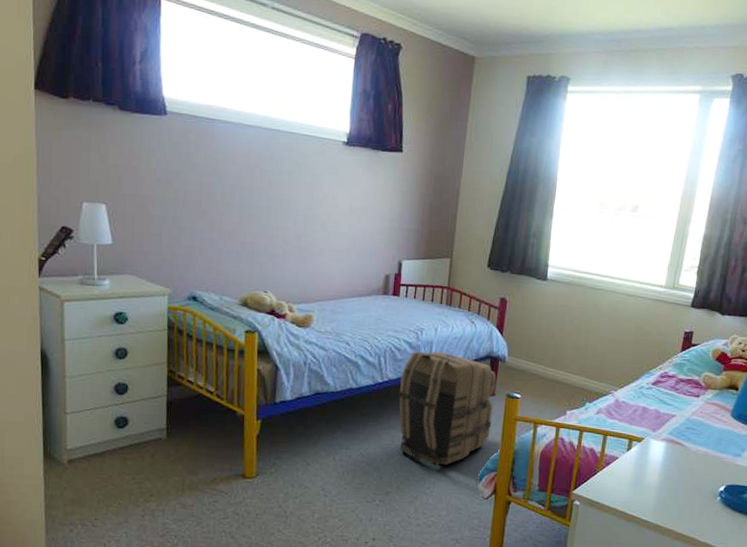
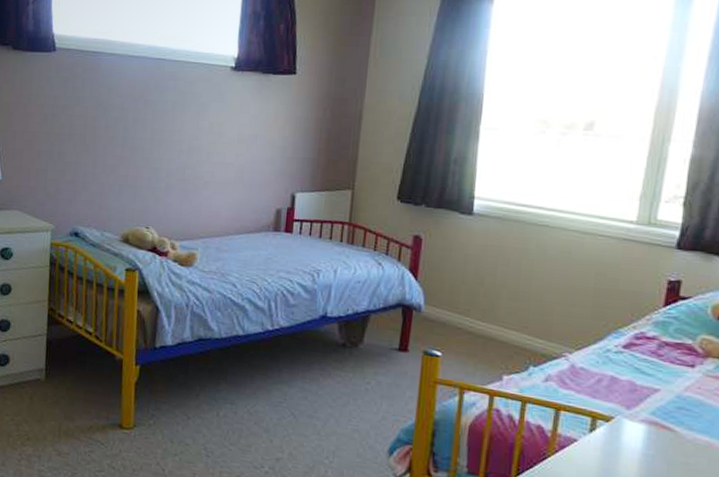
backpack: present [398,351,497,466] -> none [291,296,410,432]

